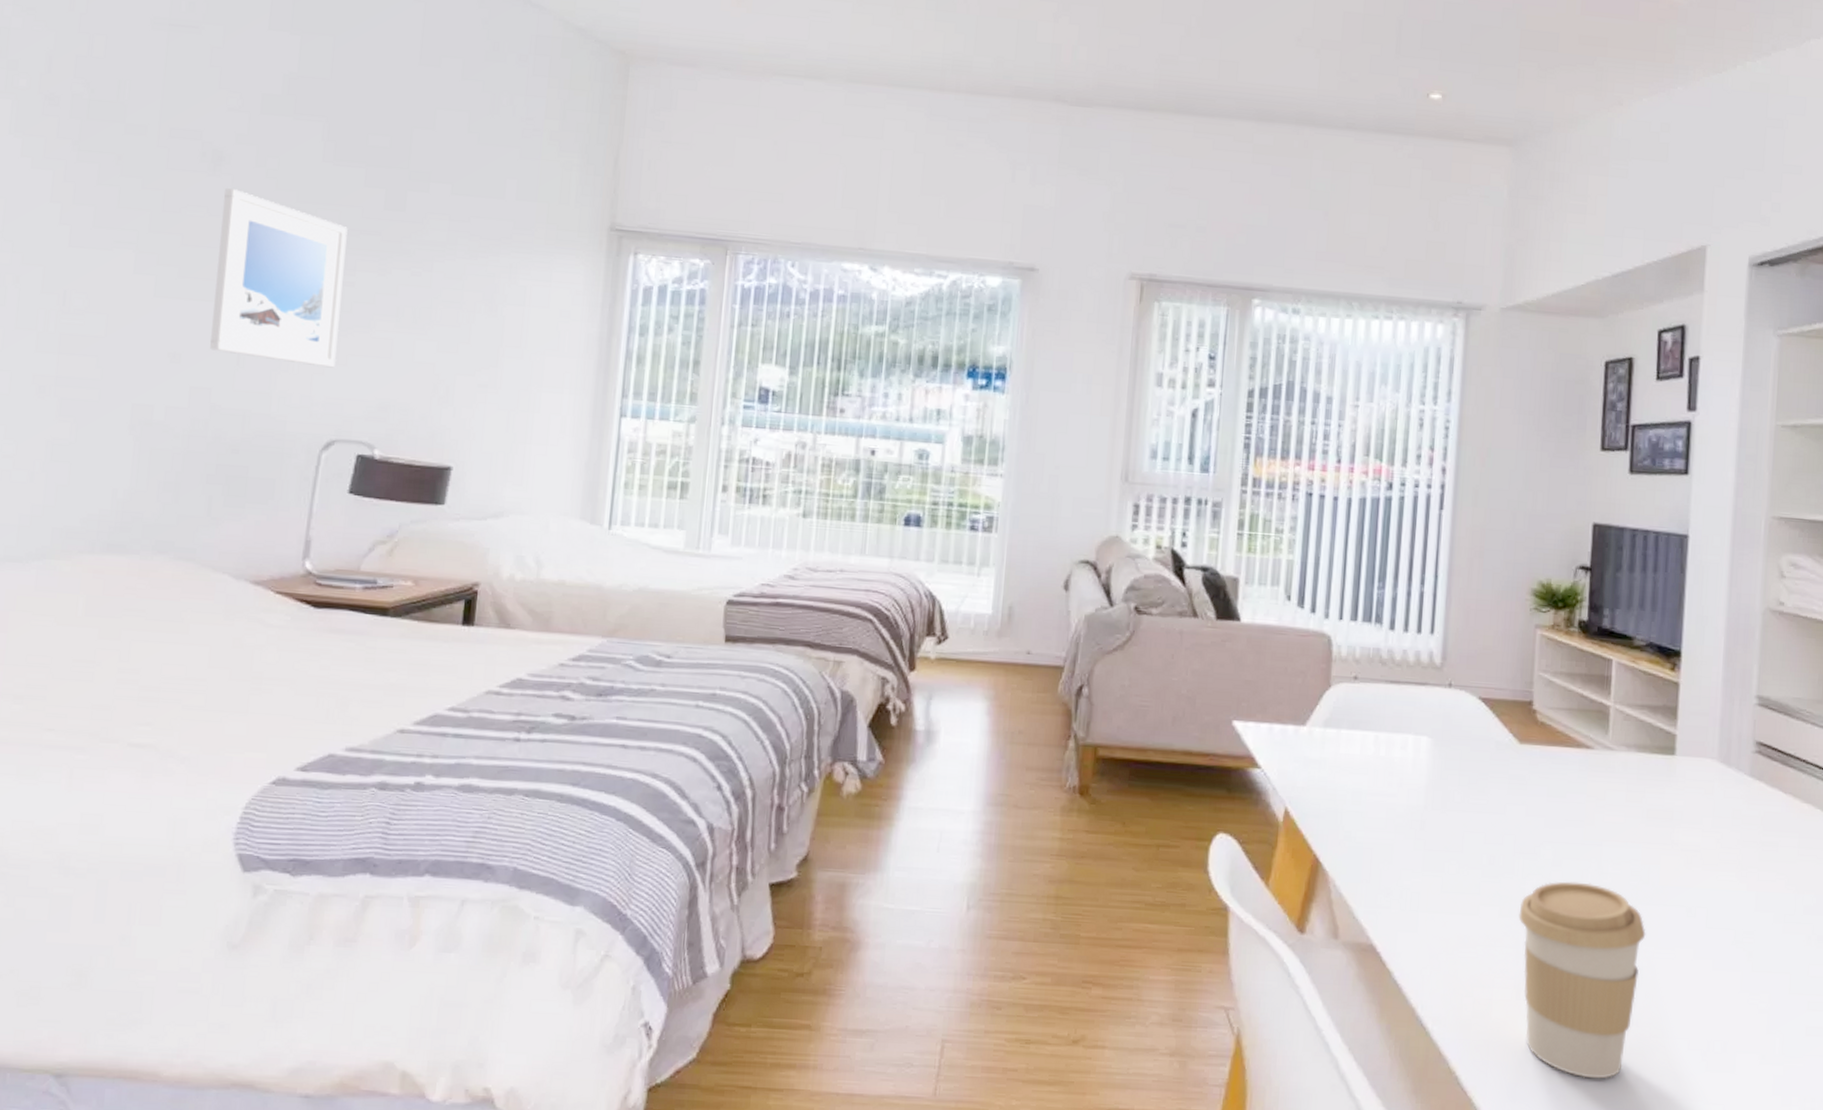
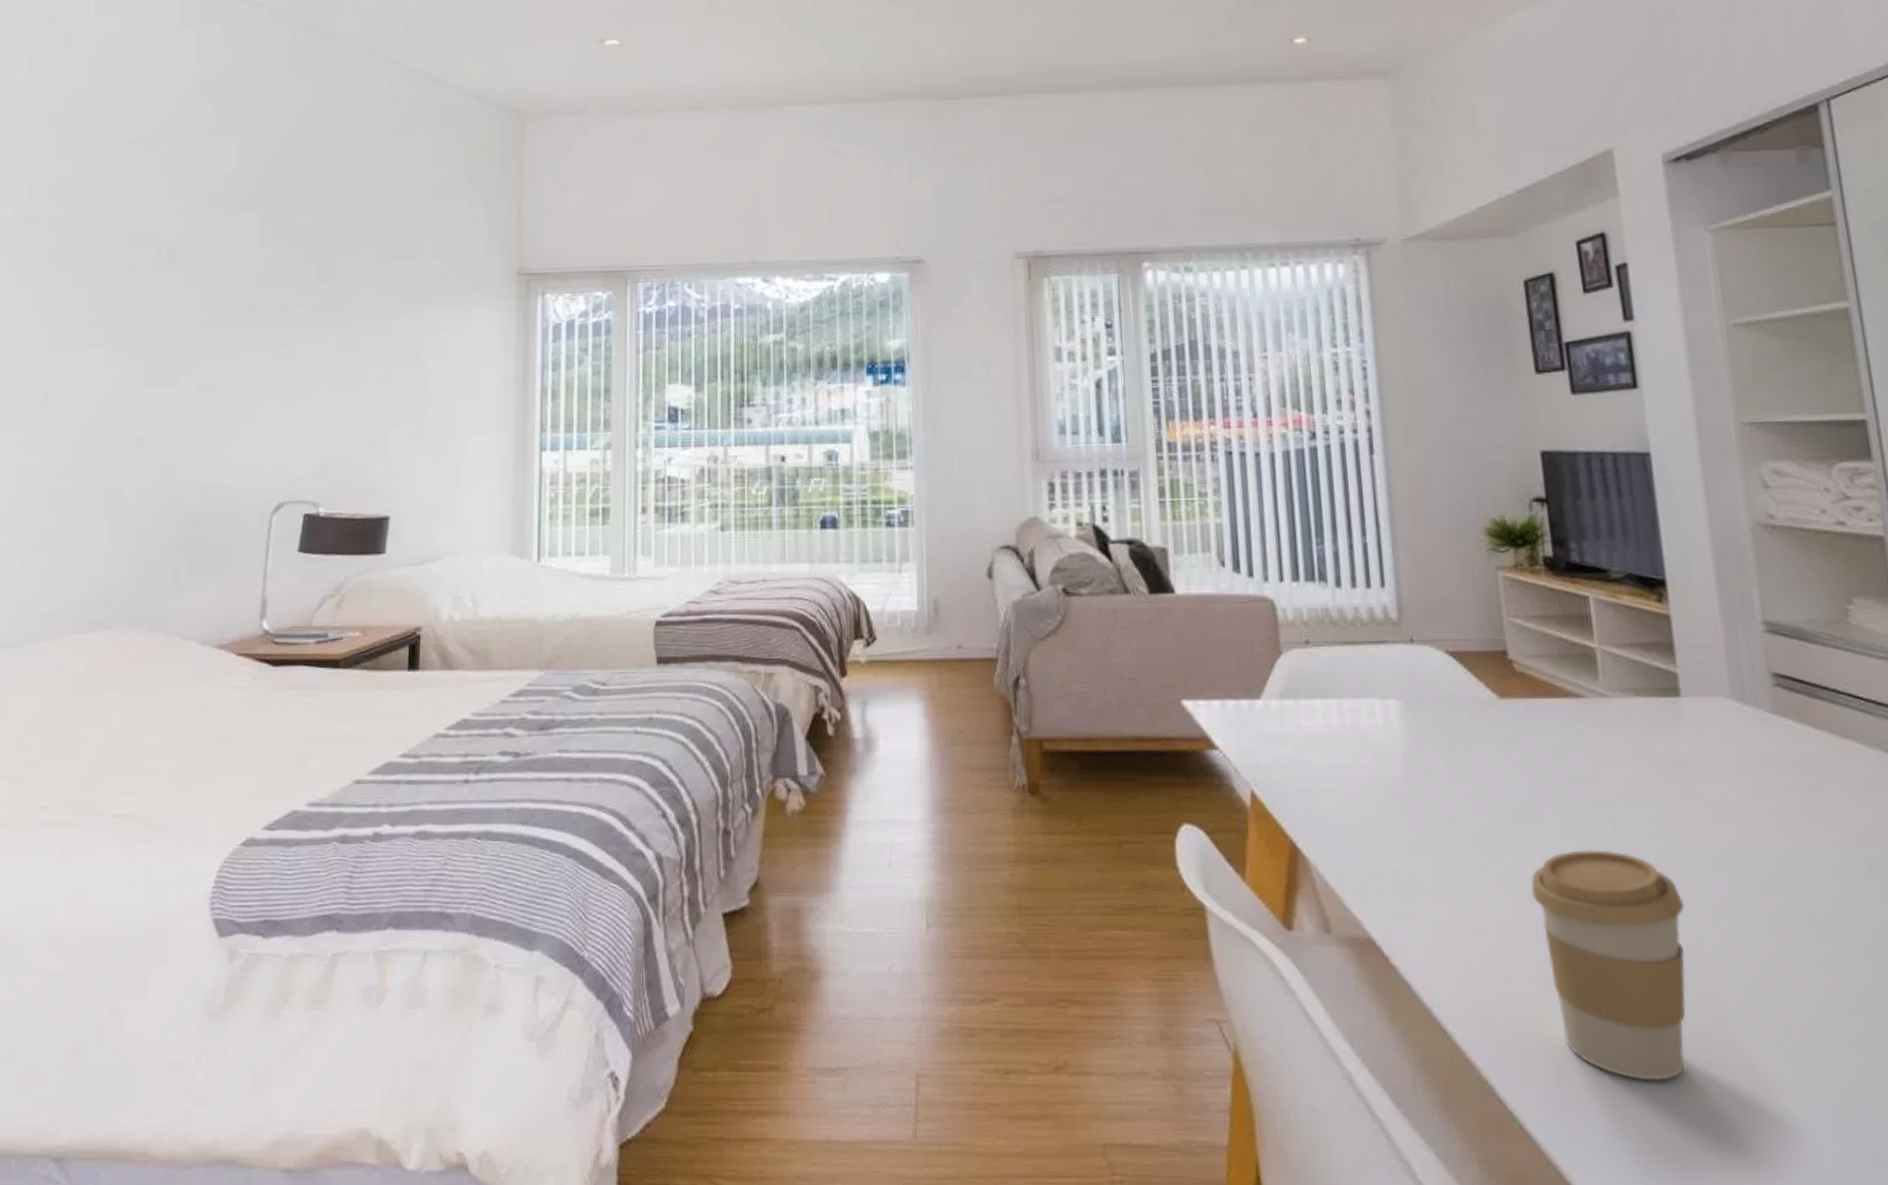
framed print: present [210,187,348,368] -> none [171,280,286,435]

